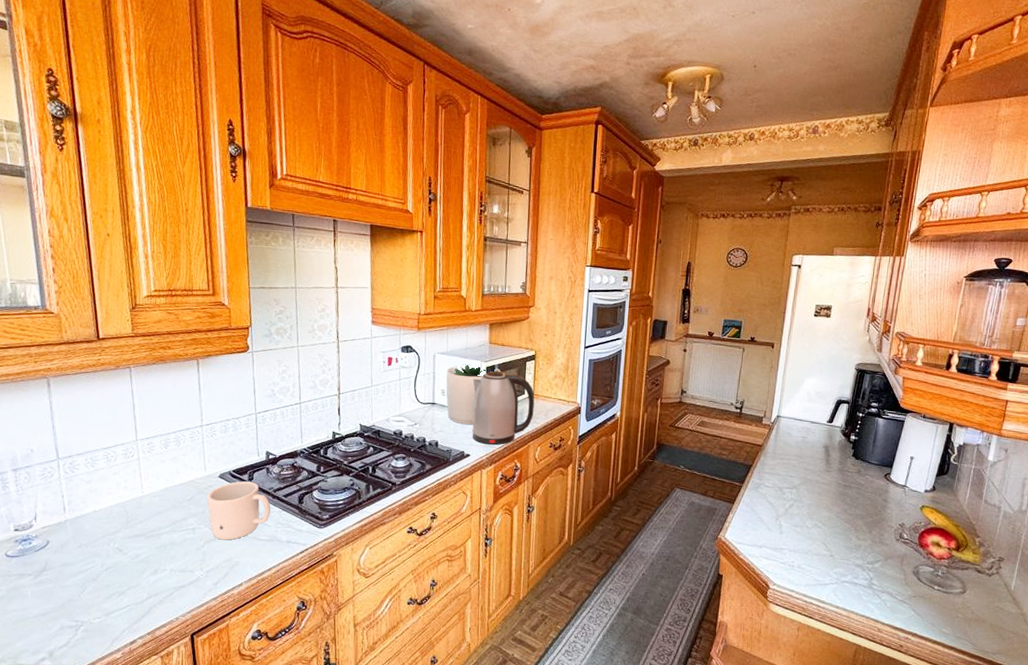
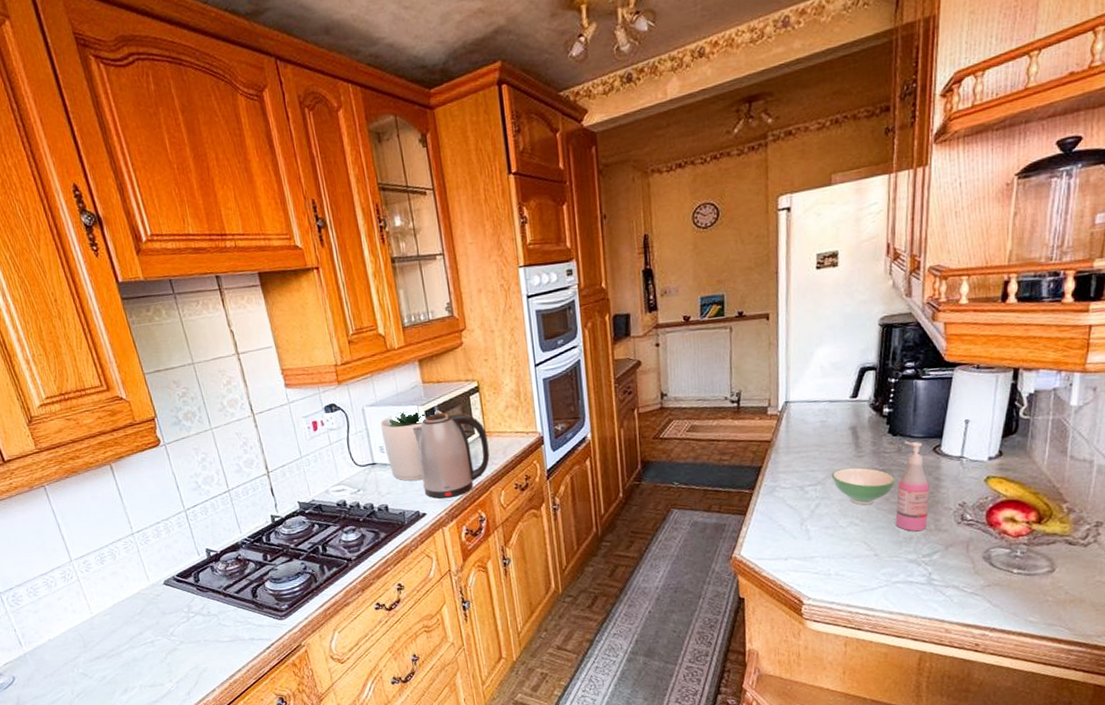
mug: present [206,481,271,541] -> none [156,583,226,649]
bowl: none [805,478,854,513] -> present [831,467,897,506]
soap dispenser: none [849,465,879,542] -> present [895,440,930,532]

